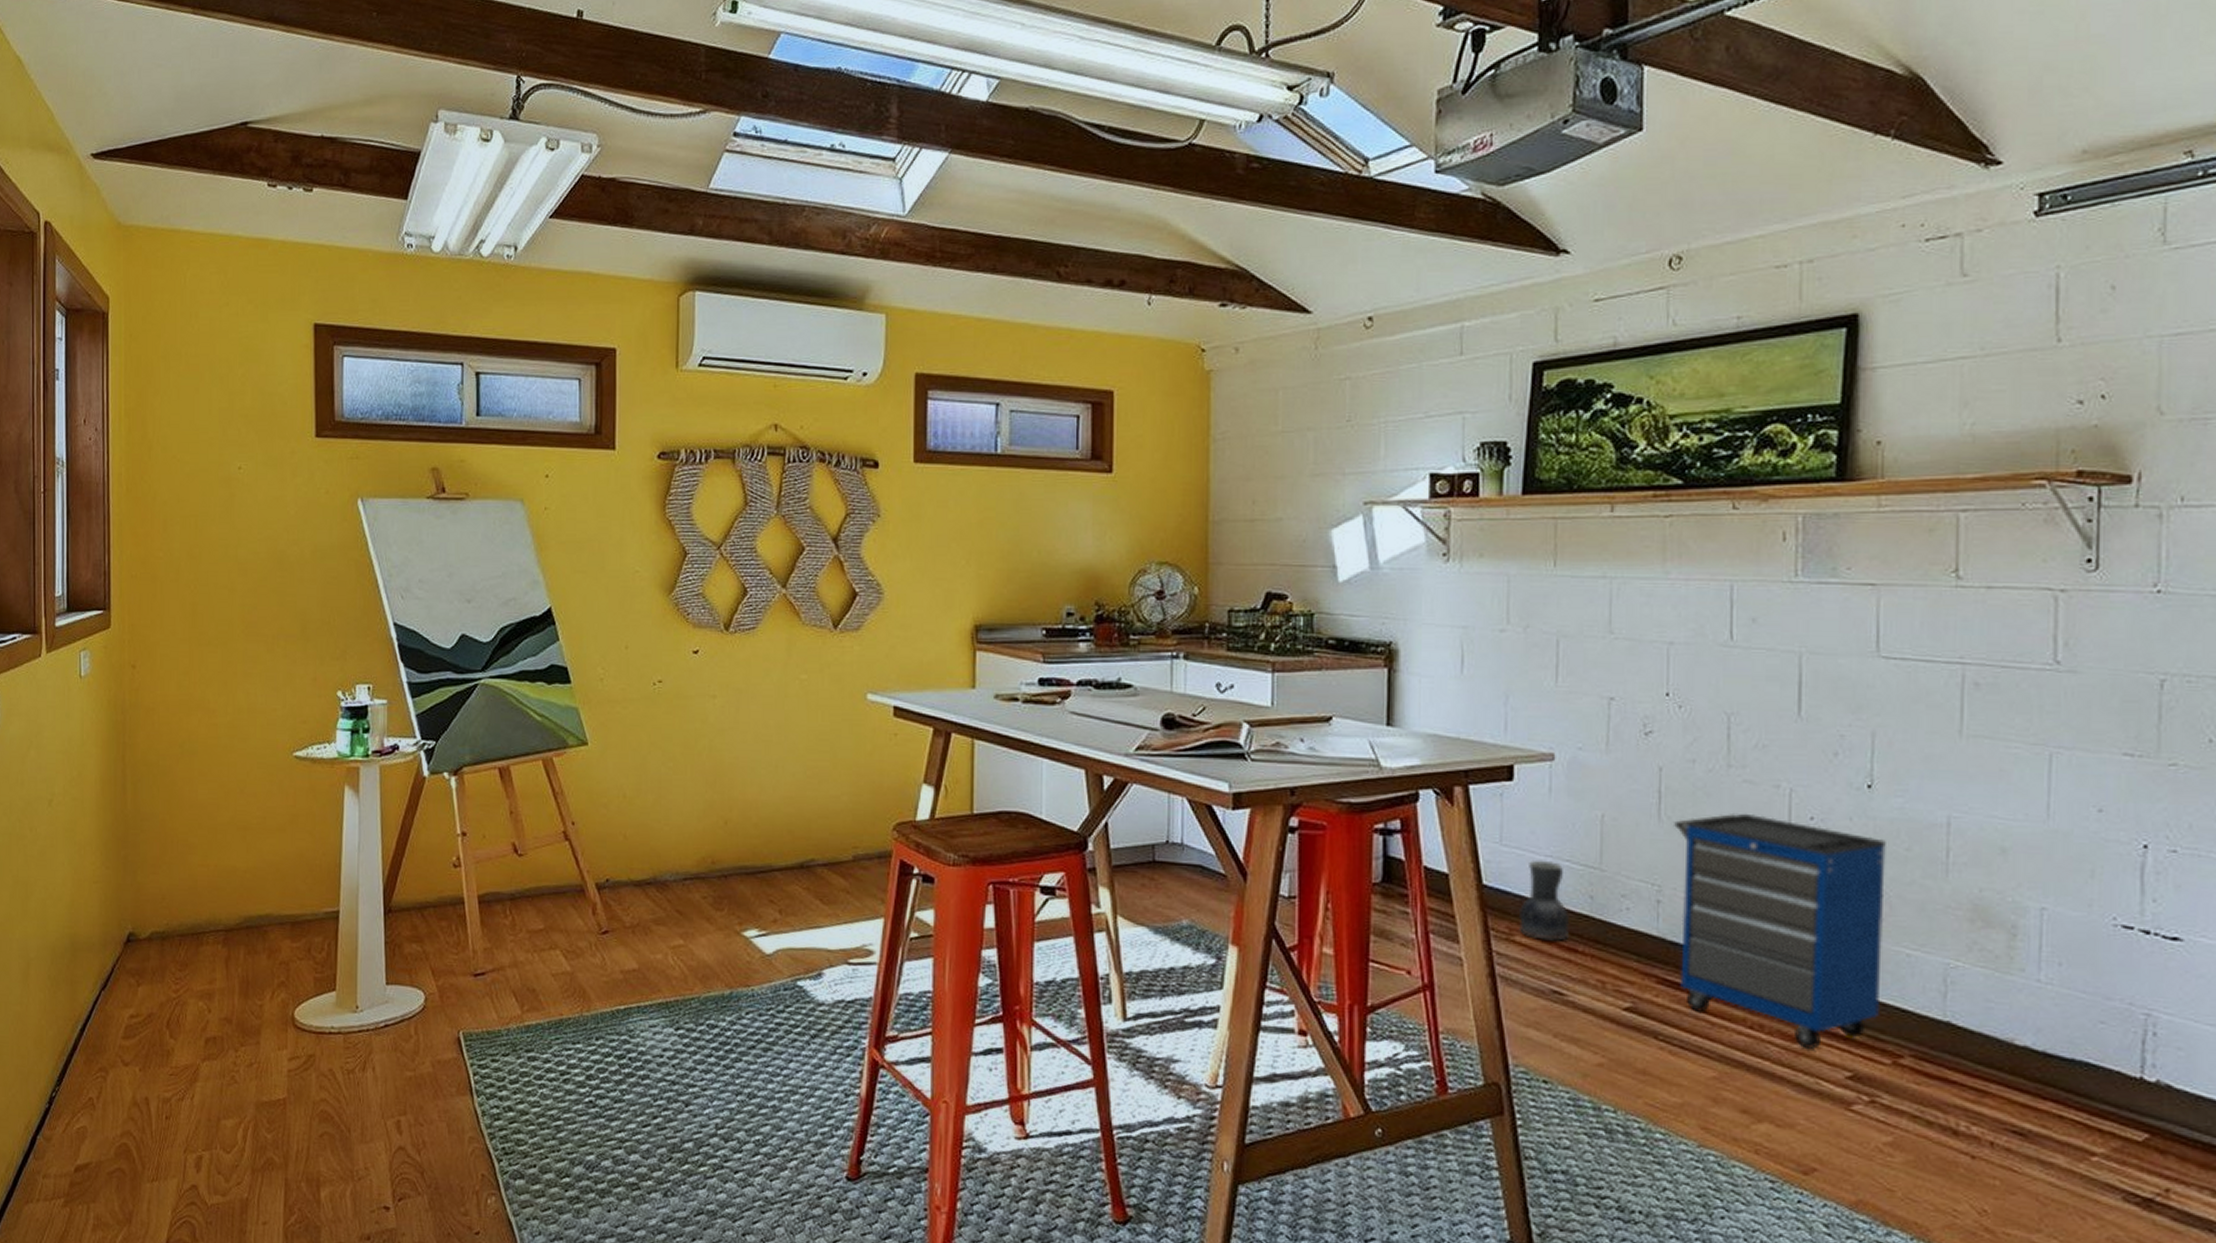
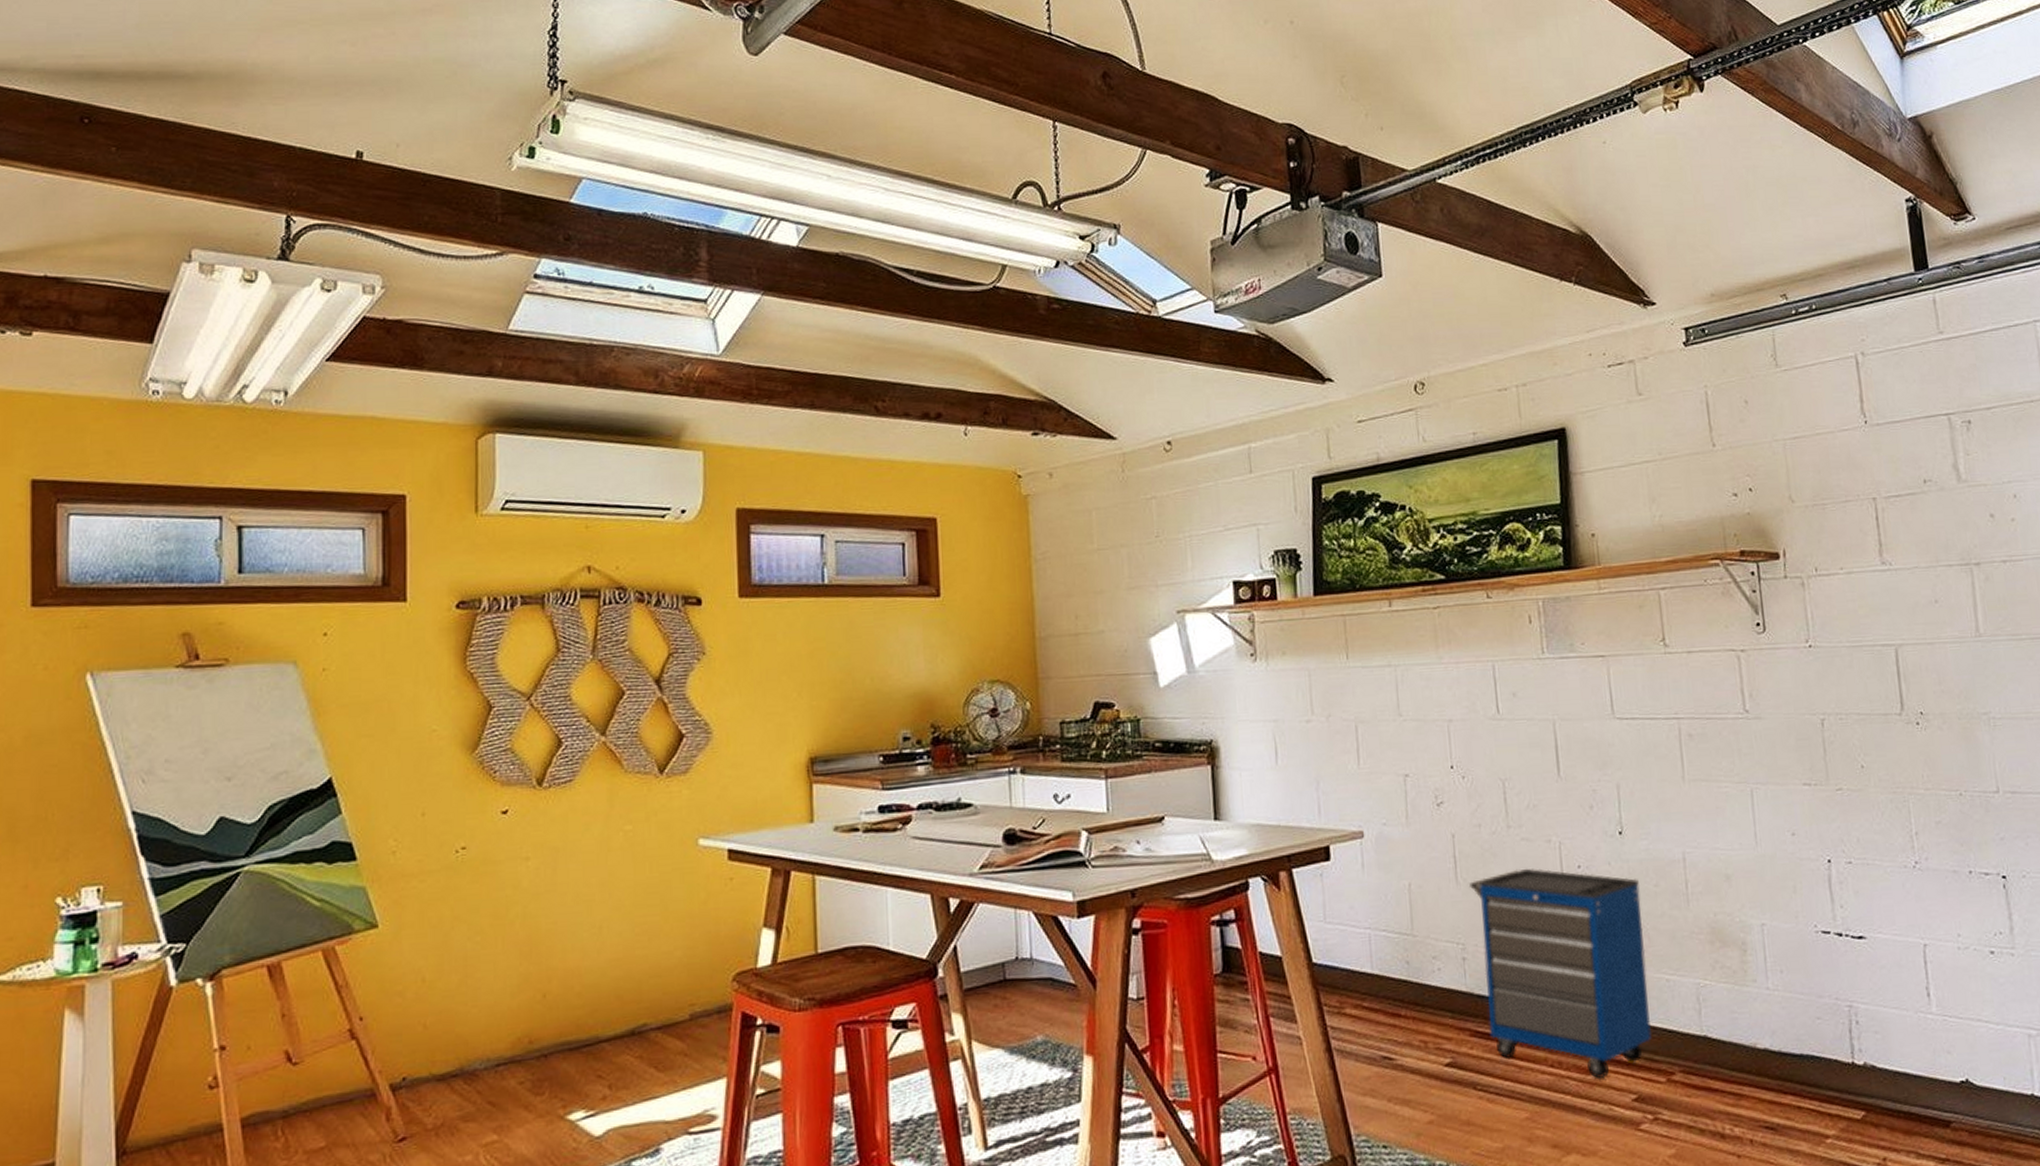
vase: present [1519,859,1571,941] -> none [1347,932,1392,1009]

